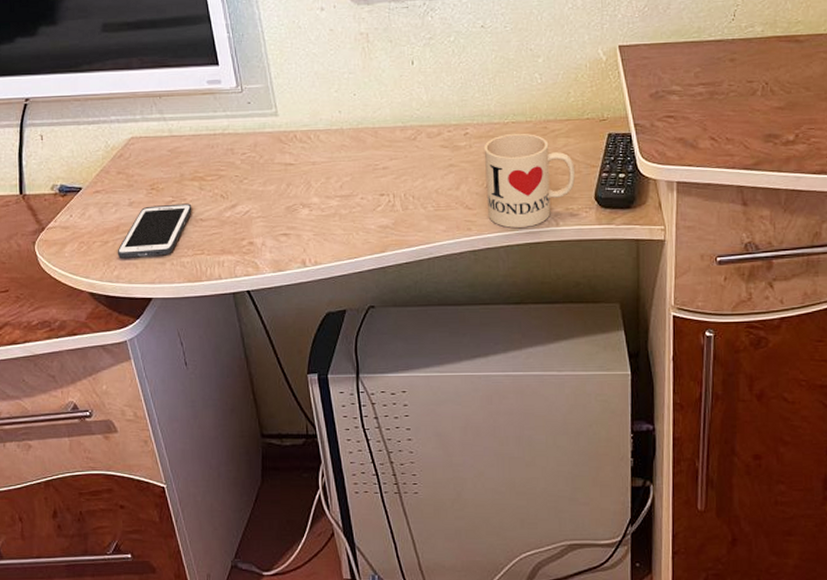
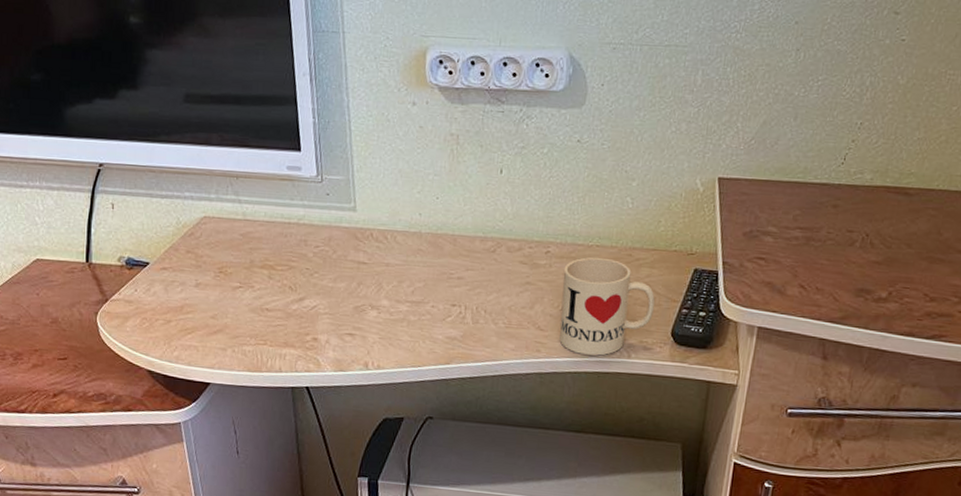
cell phone: present [117,203,192,258] -> none [179,289,259,342]

